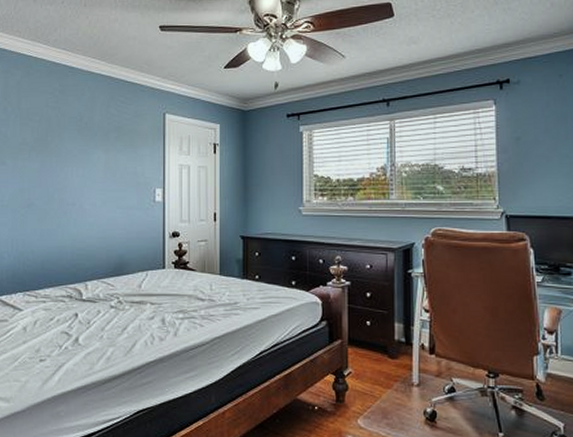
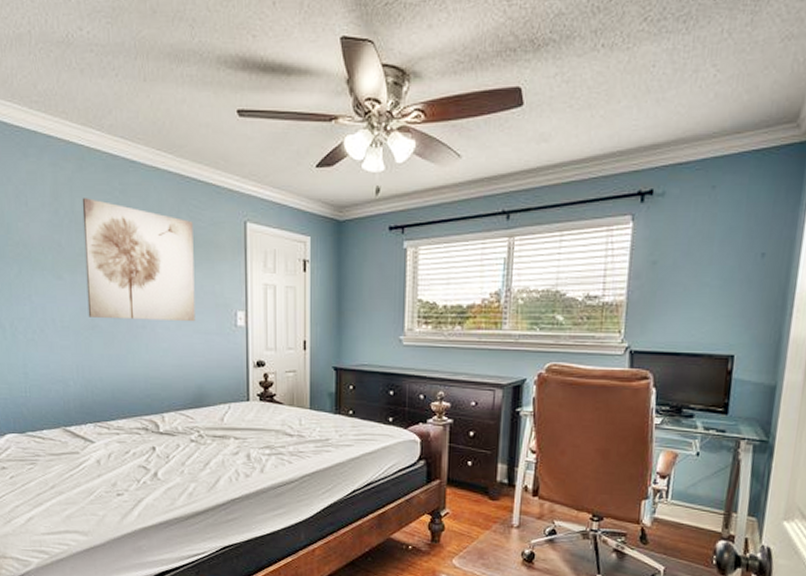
wall art: none [25,98,120,199] -> present [82,198,196,322]

